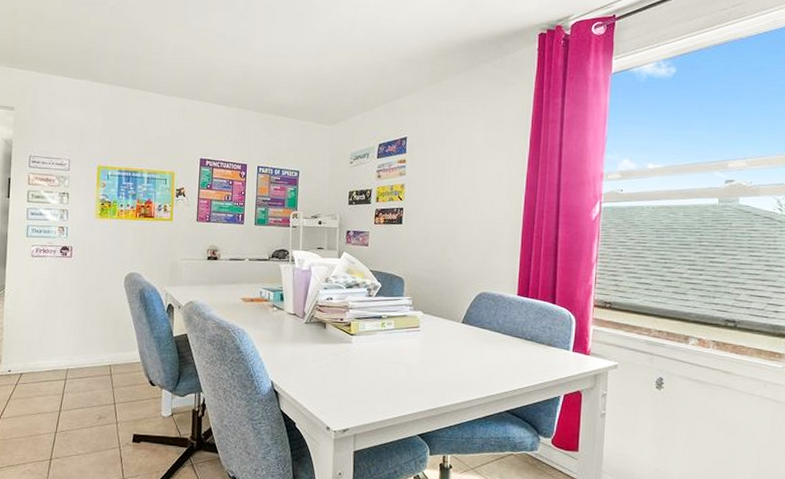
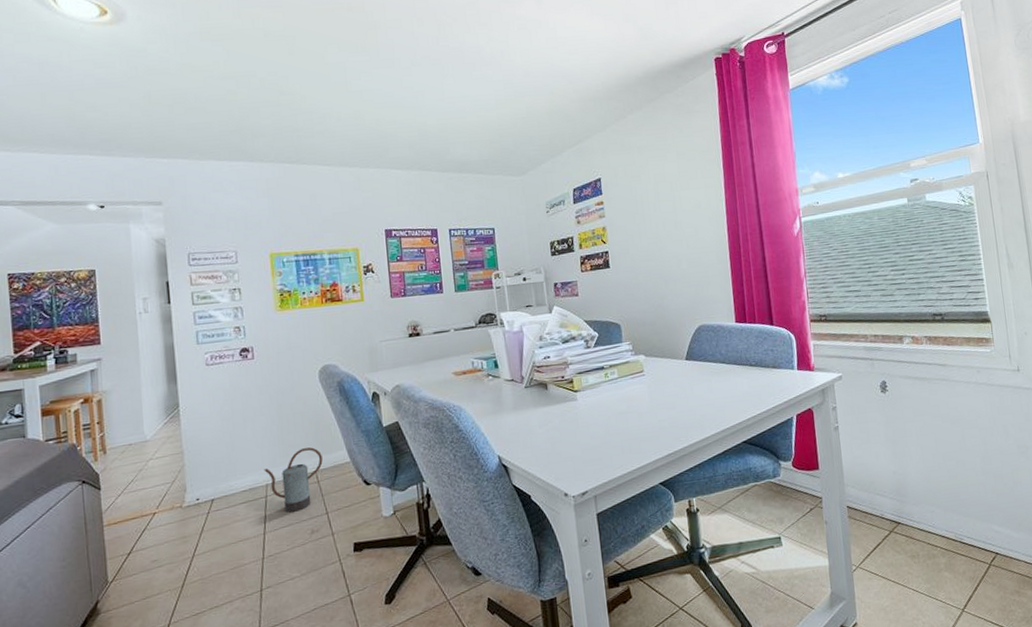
watering can: none [67,343,117,397] -> present [264,447,323,513]

